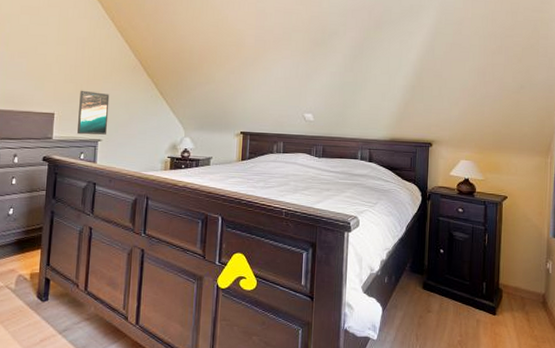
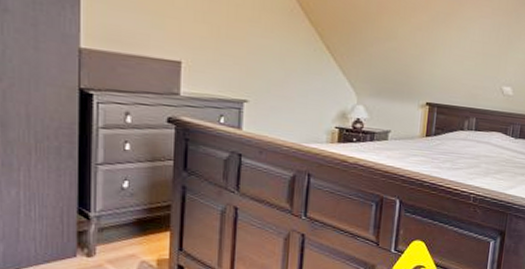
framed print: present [77,90,110,135] -> none [215,33,259,95]

